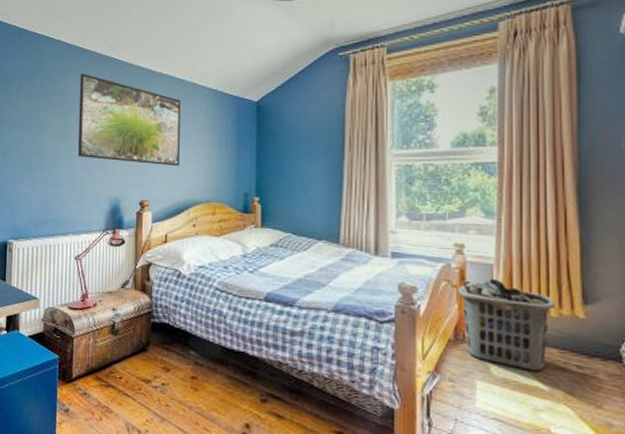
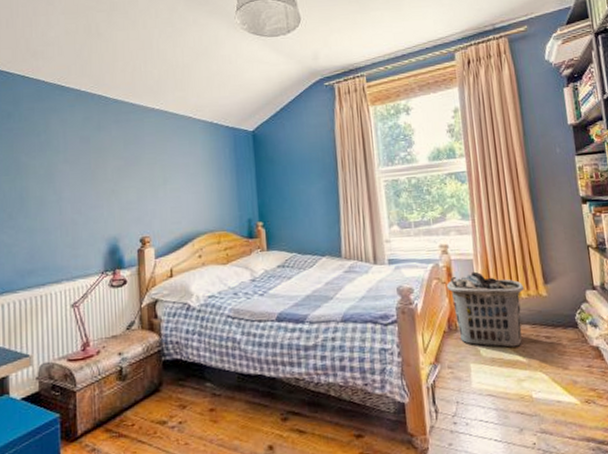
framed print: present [78,73,181,166] -> none [63,111,179,200]

